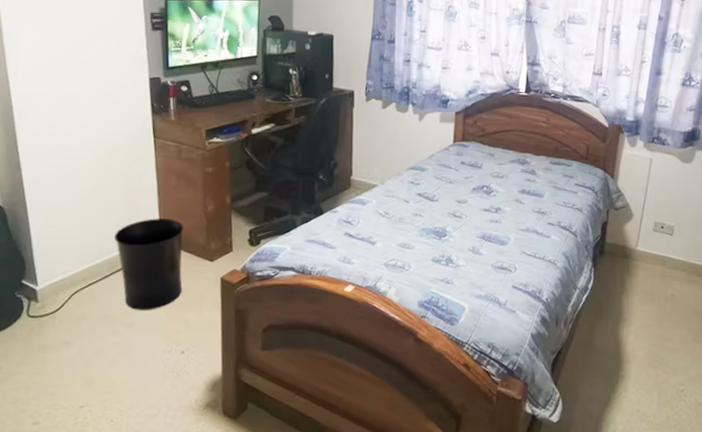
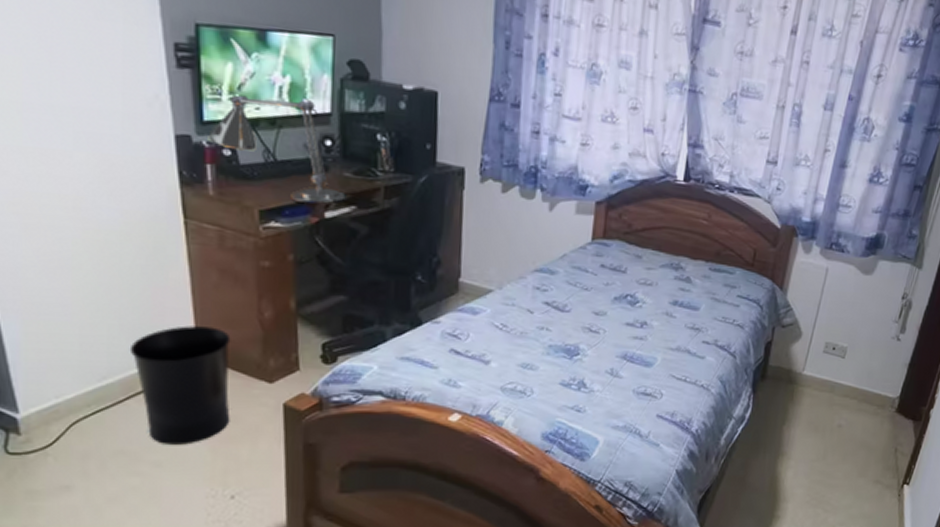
desk lamp: none [173,46,270,124] -> present [210,94,349,205]

